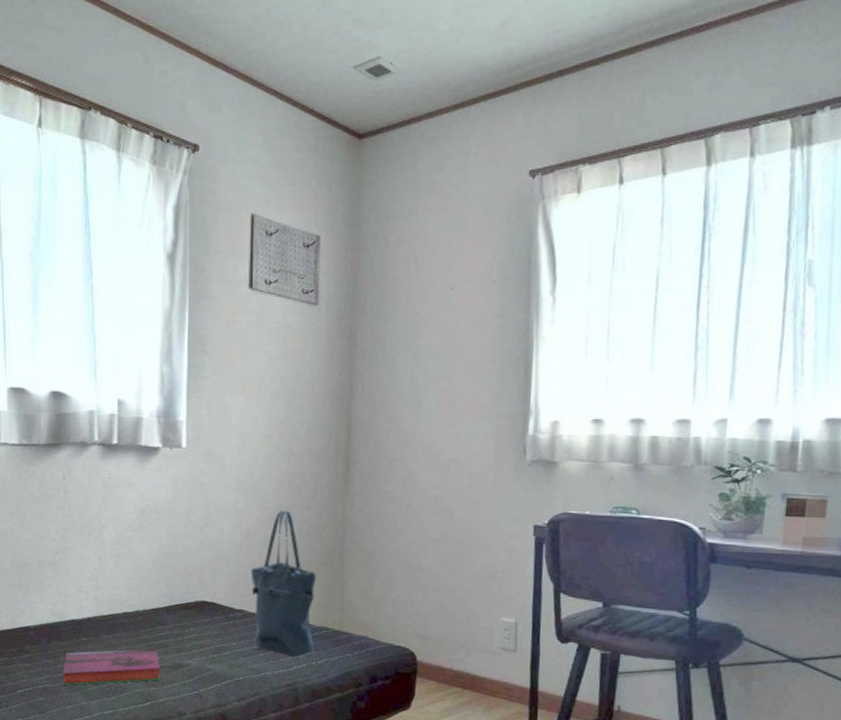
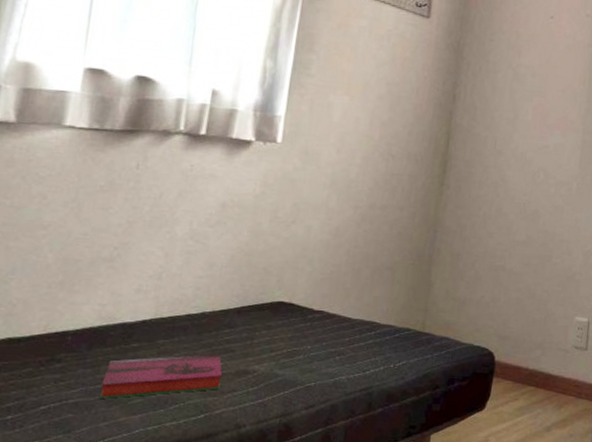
tote bag: present [250,511,317,658] -> none [331,210,404,361]

